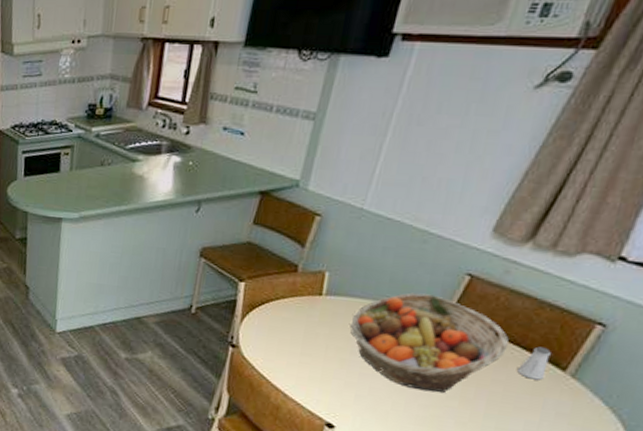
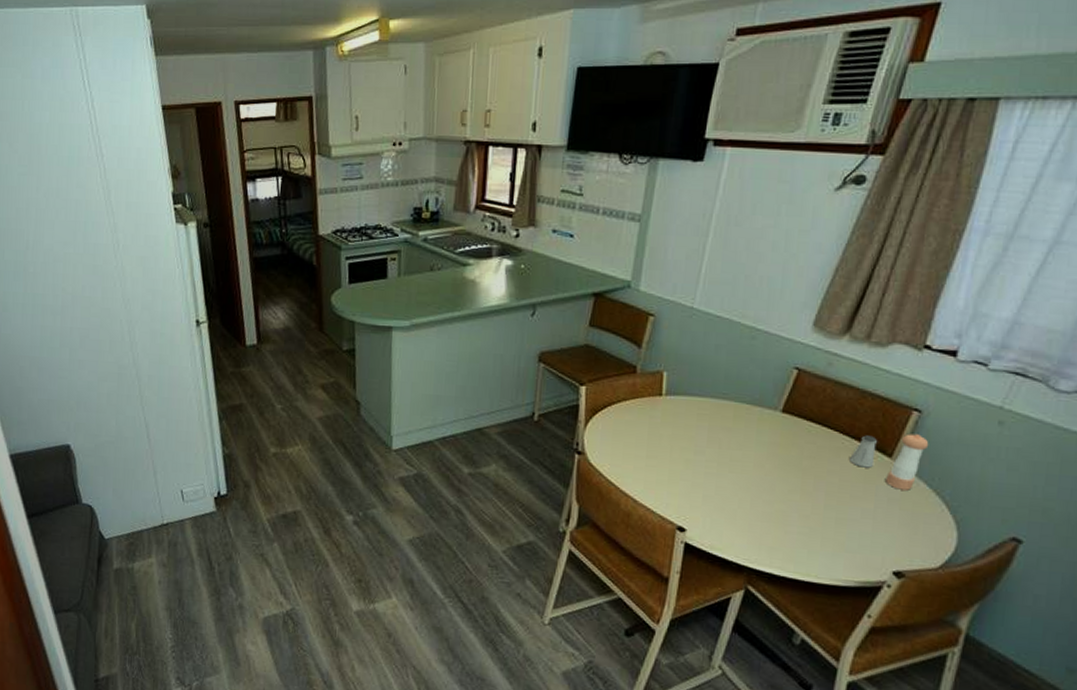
fruit basket: present [349,292,510,394] -> none [691,388,840,488]
pepper shaker: none [555,348,611,406] -> present [886,433,929,490]

